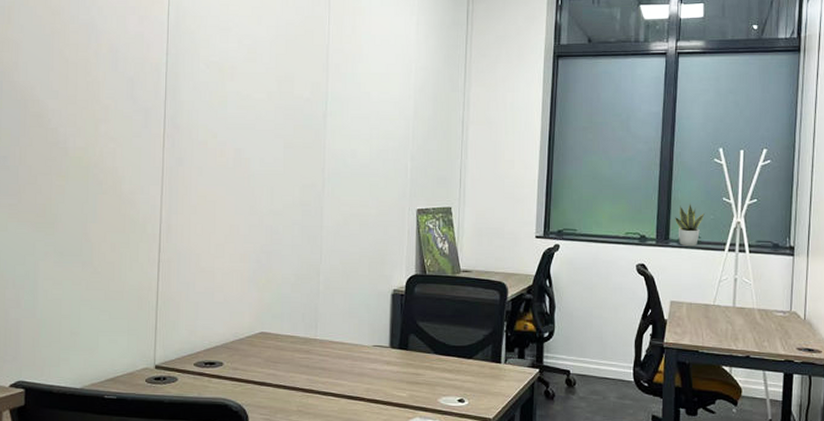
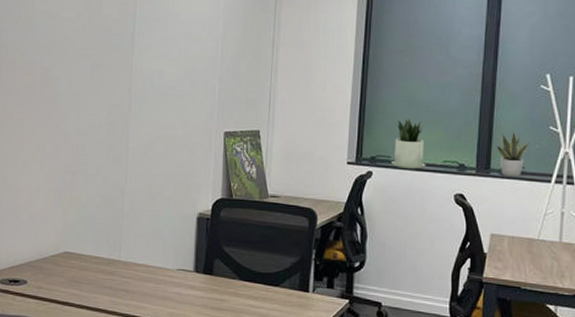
planter: none [577,193,610,242] -> present [391,119,426,170]

